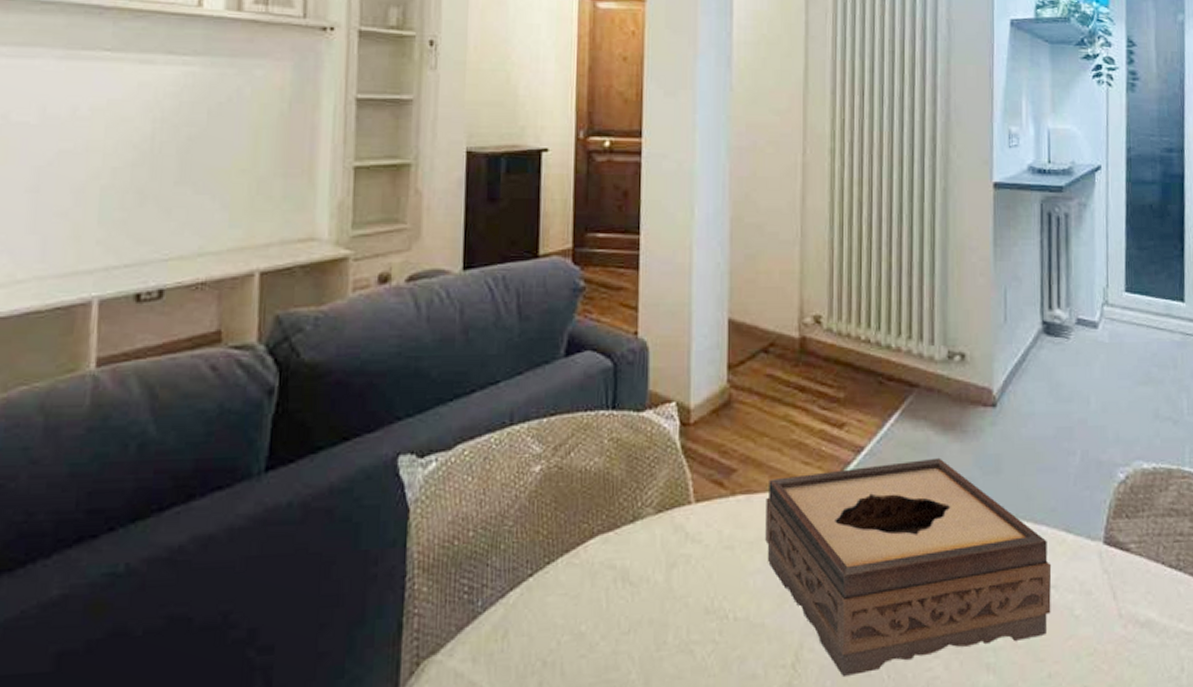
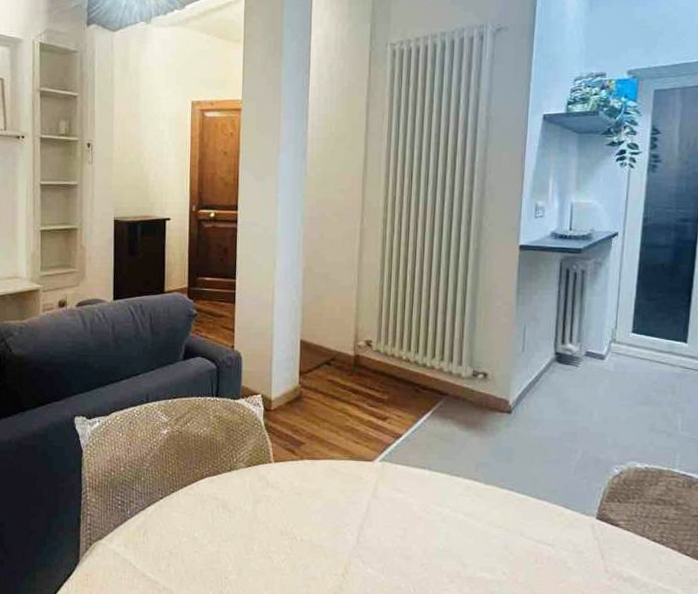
tissue box: present [765,457,1052,676] -> none [325,446,550,587]

